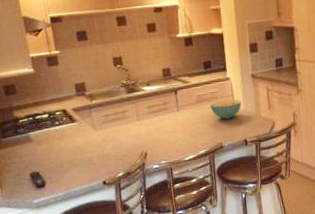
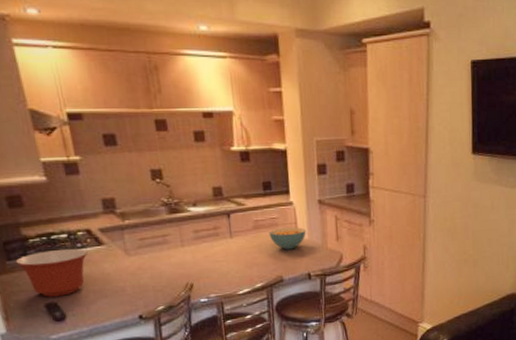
mixing bowl: none [9,126,64,168] -> present [15,248,88,297]

